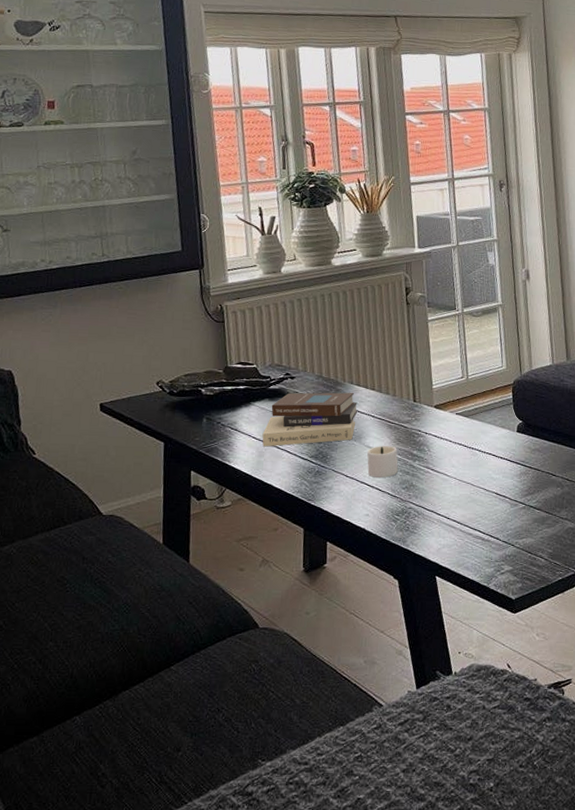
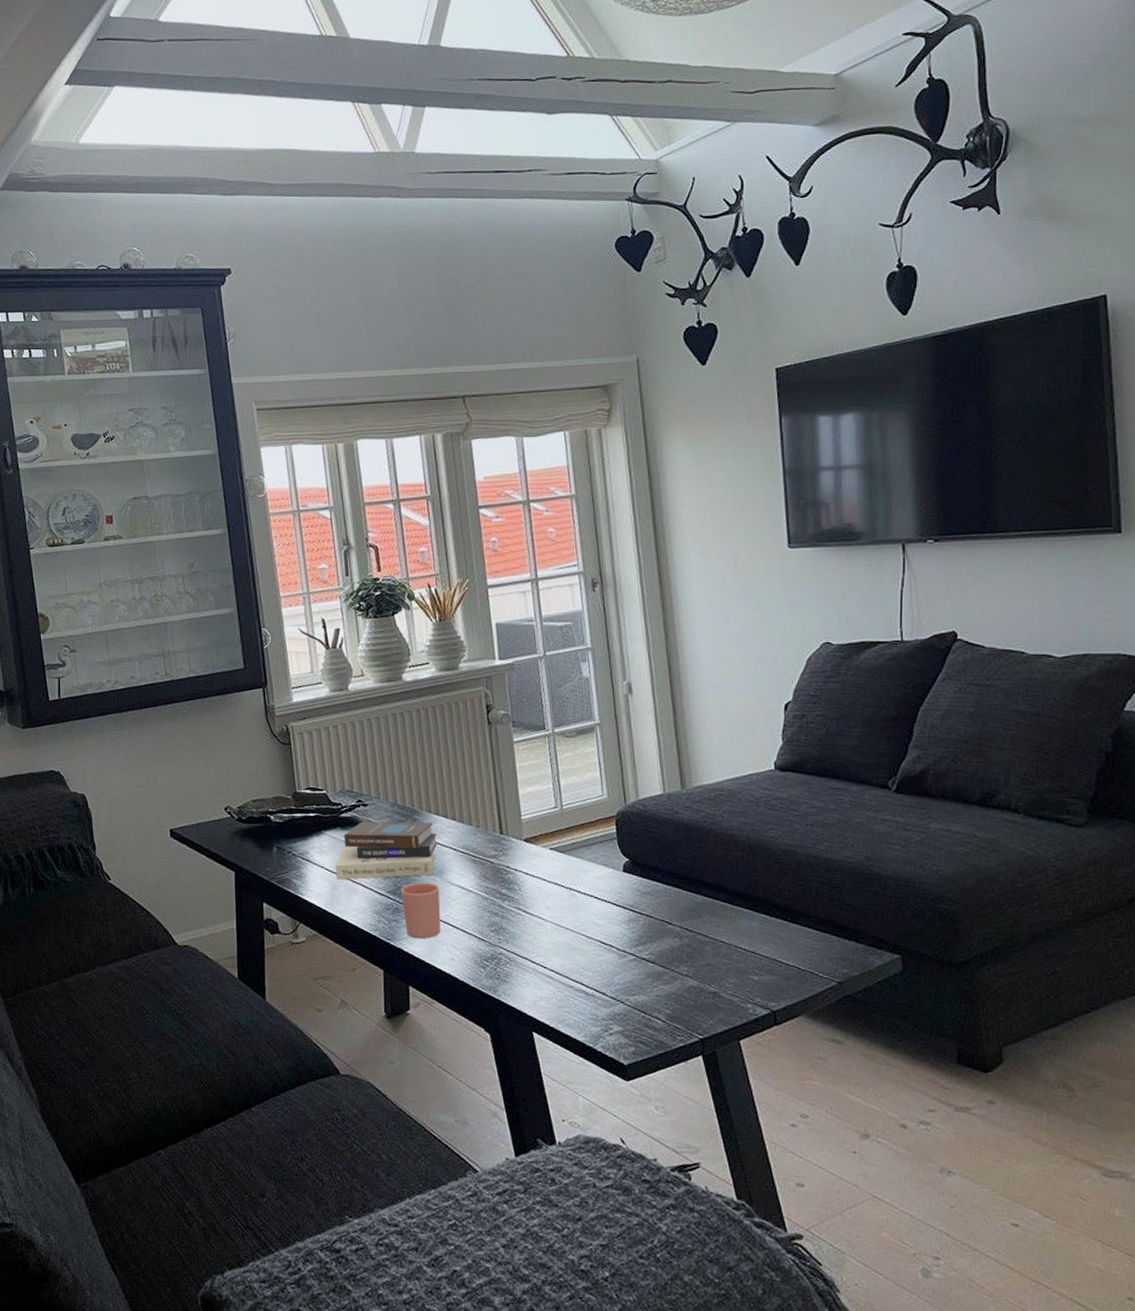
mug: none [322,446,358,499] -> present [400,882,441,939]
candle: present [367,445,398,478] -> none [450,882,485,919]

